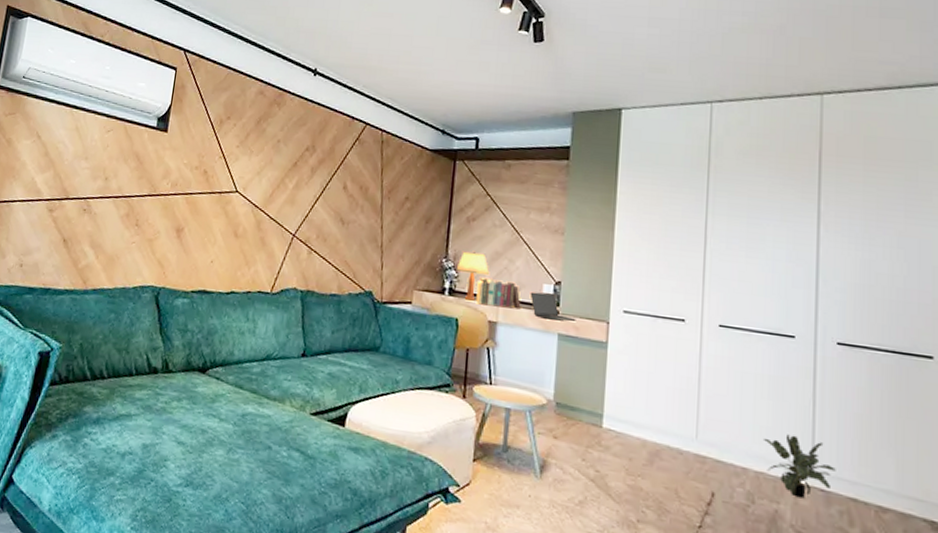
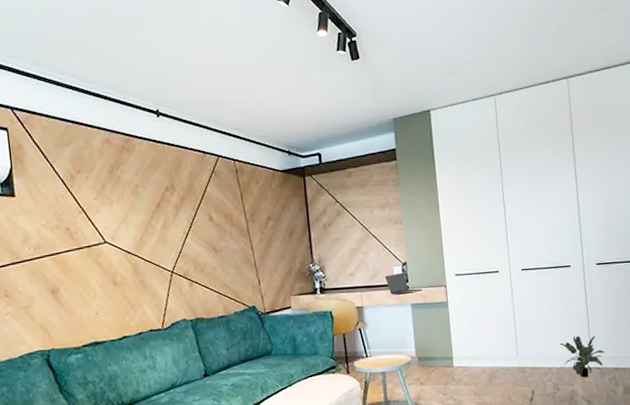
table lamp: present [456,251,489,301] -> none [322,252,349,294]
books: present [476,278,521,310] -> none [341,271,380,296]

